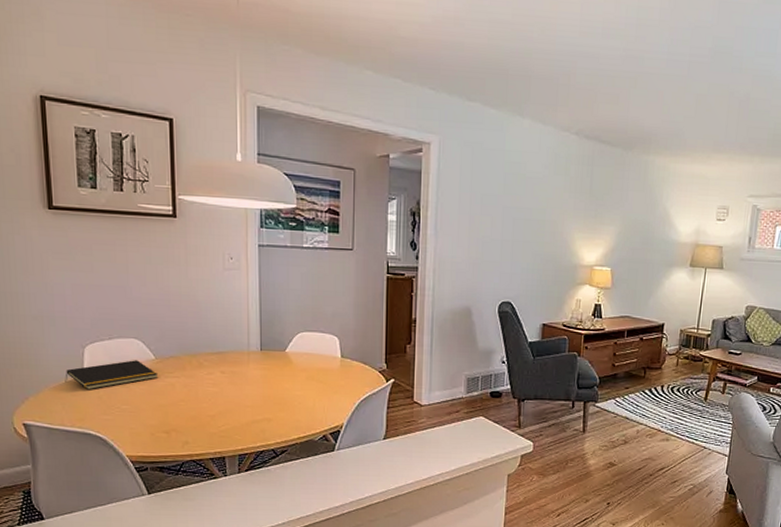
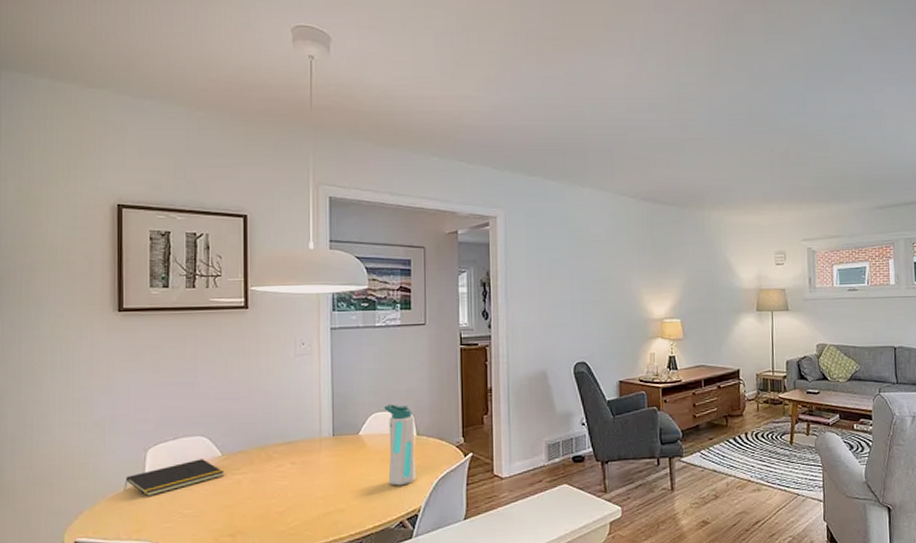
water bottle: none [310,325,340,403] -> present [384,404,417,486]

